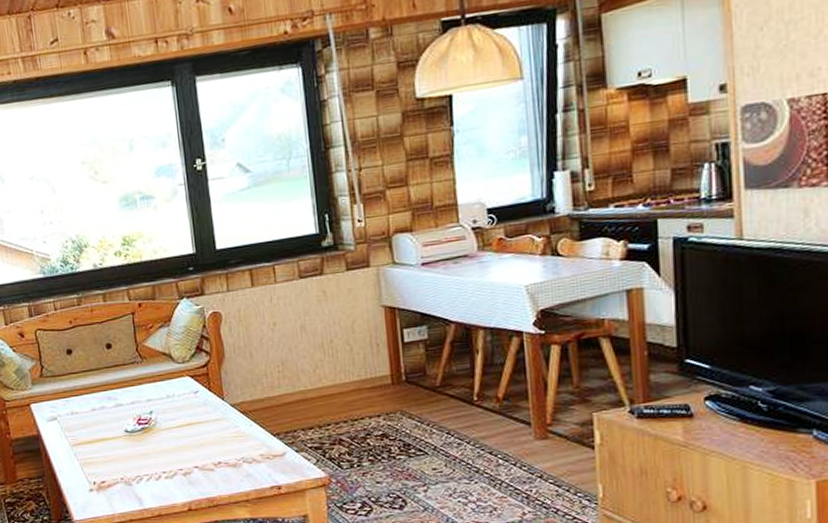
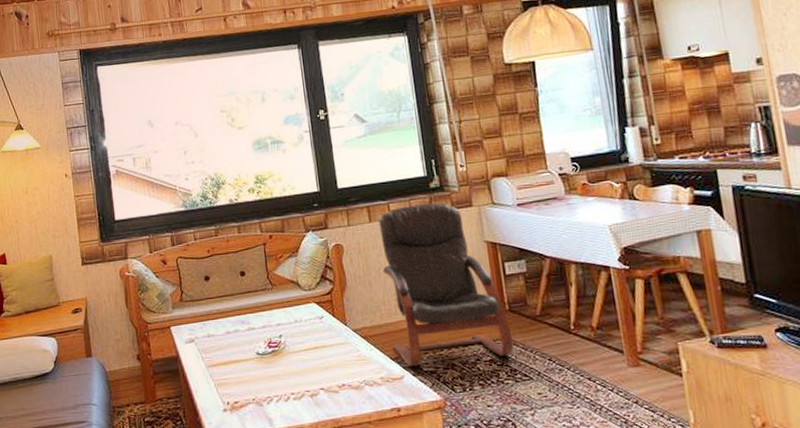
armchair: none [261,263,409,443] -> present [378,203,514,367]

